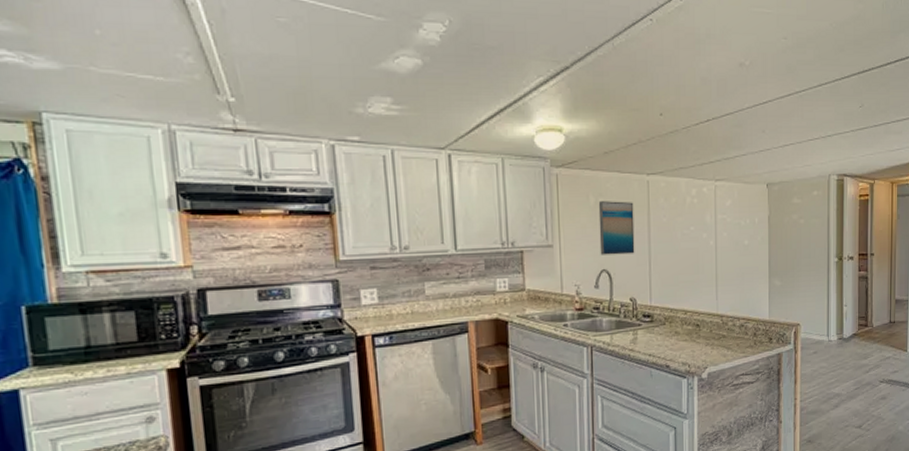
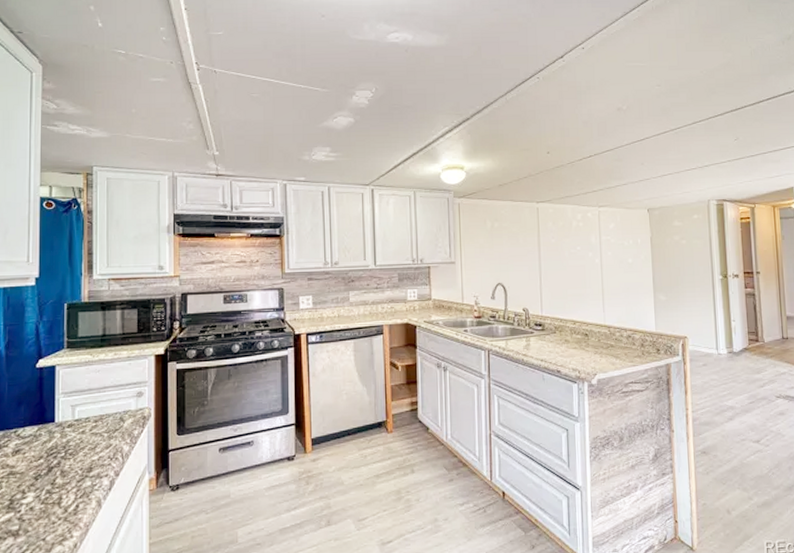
wall art: present [598,201,635,255] -> none [494,225,527,271]

